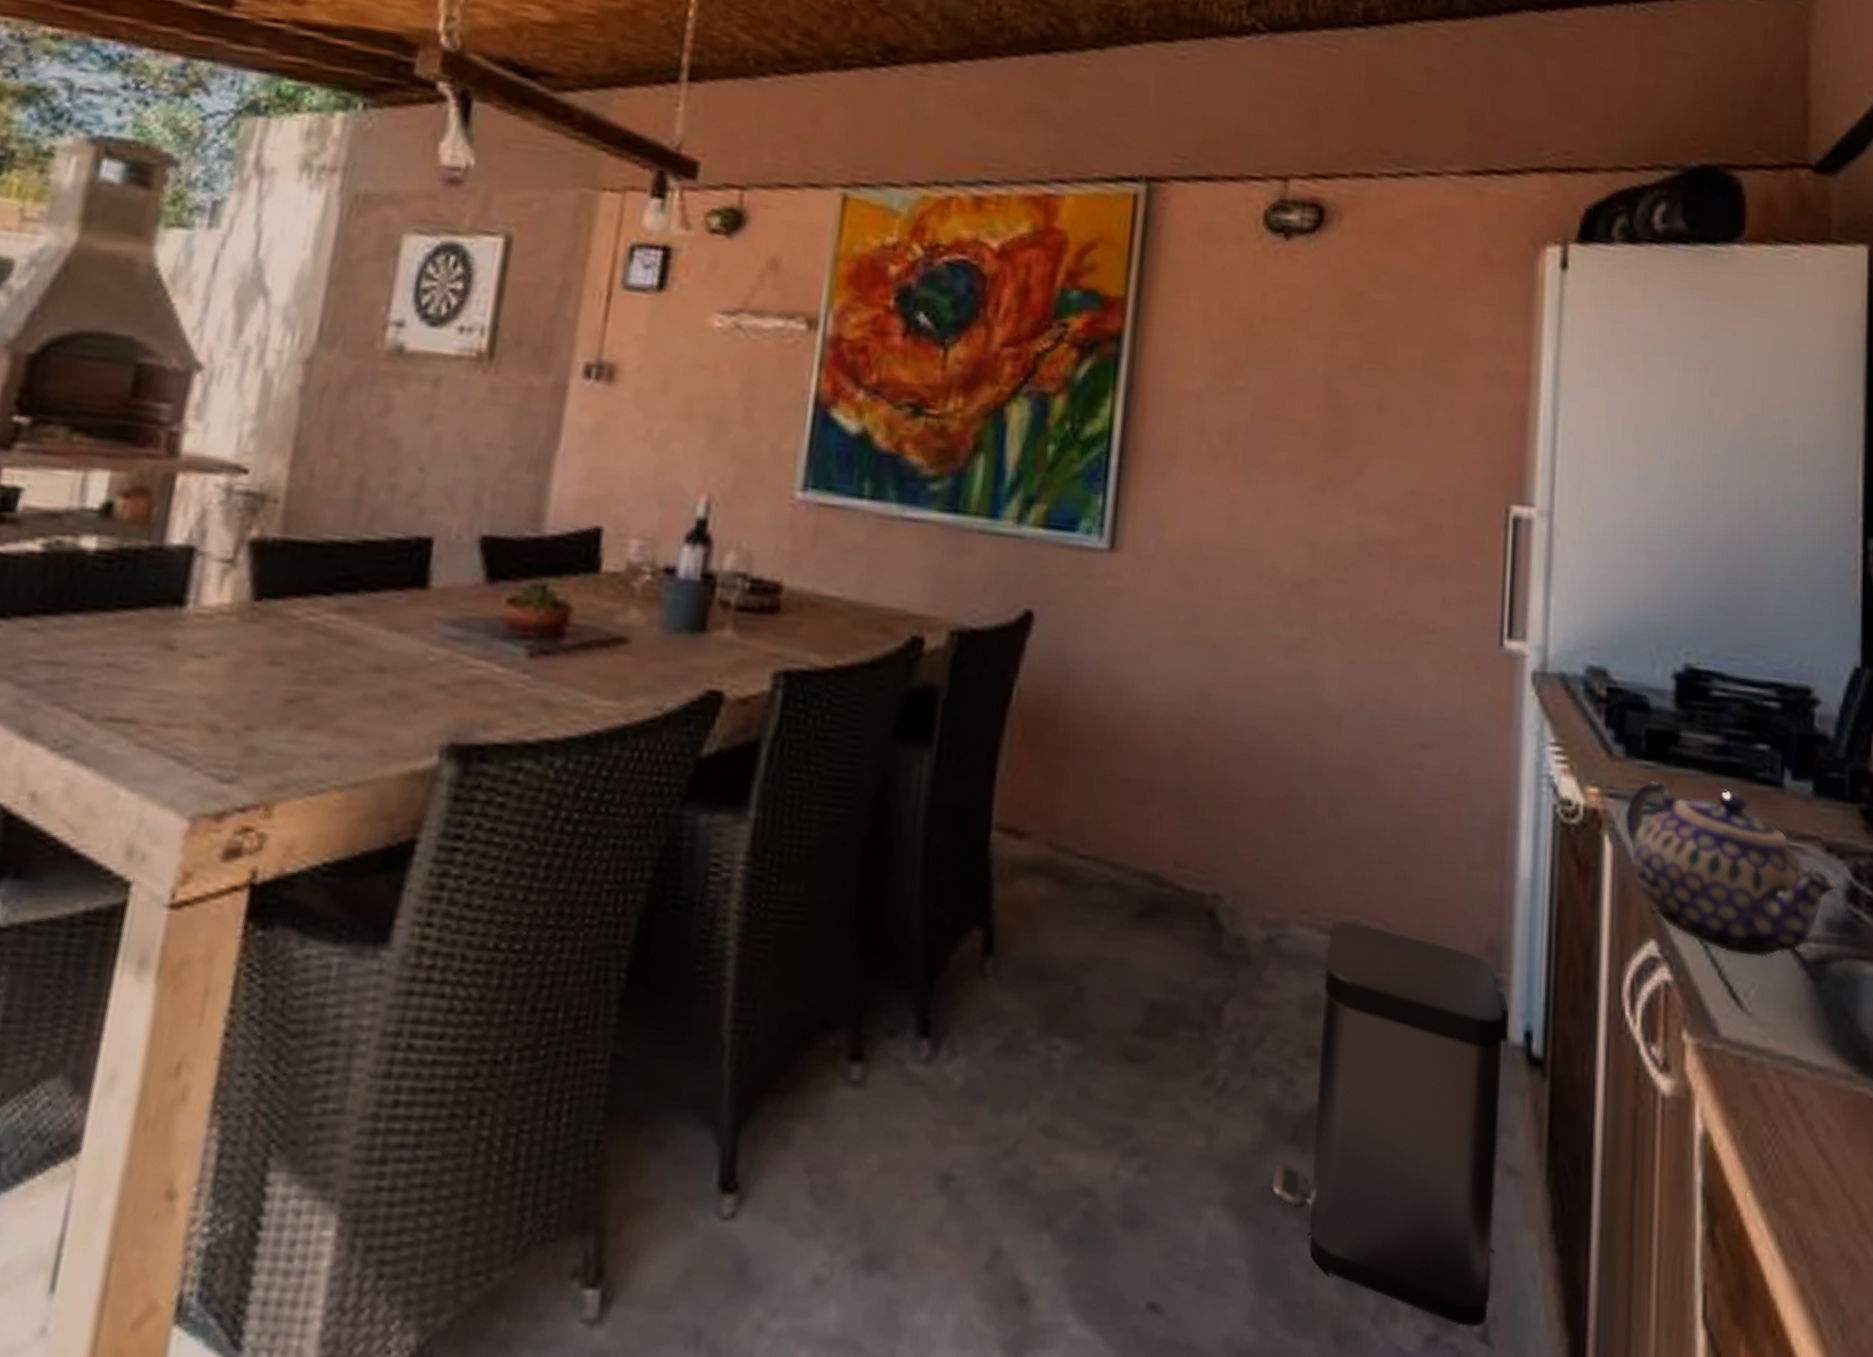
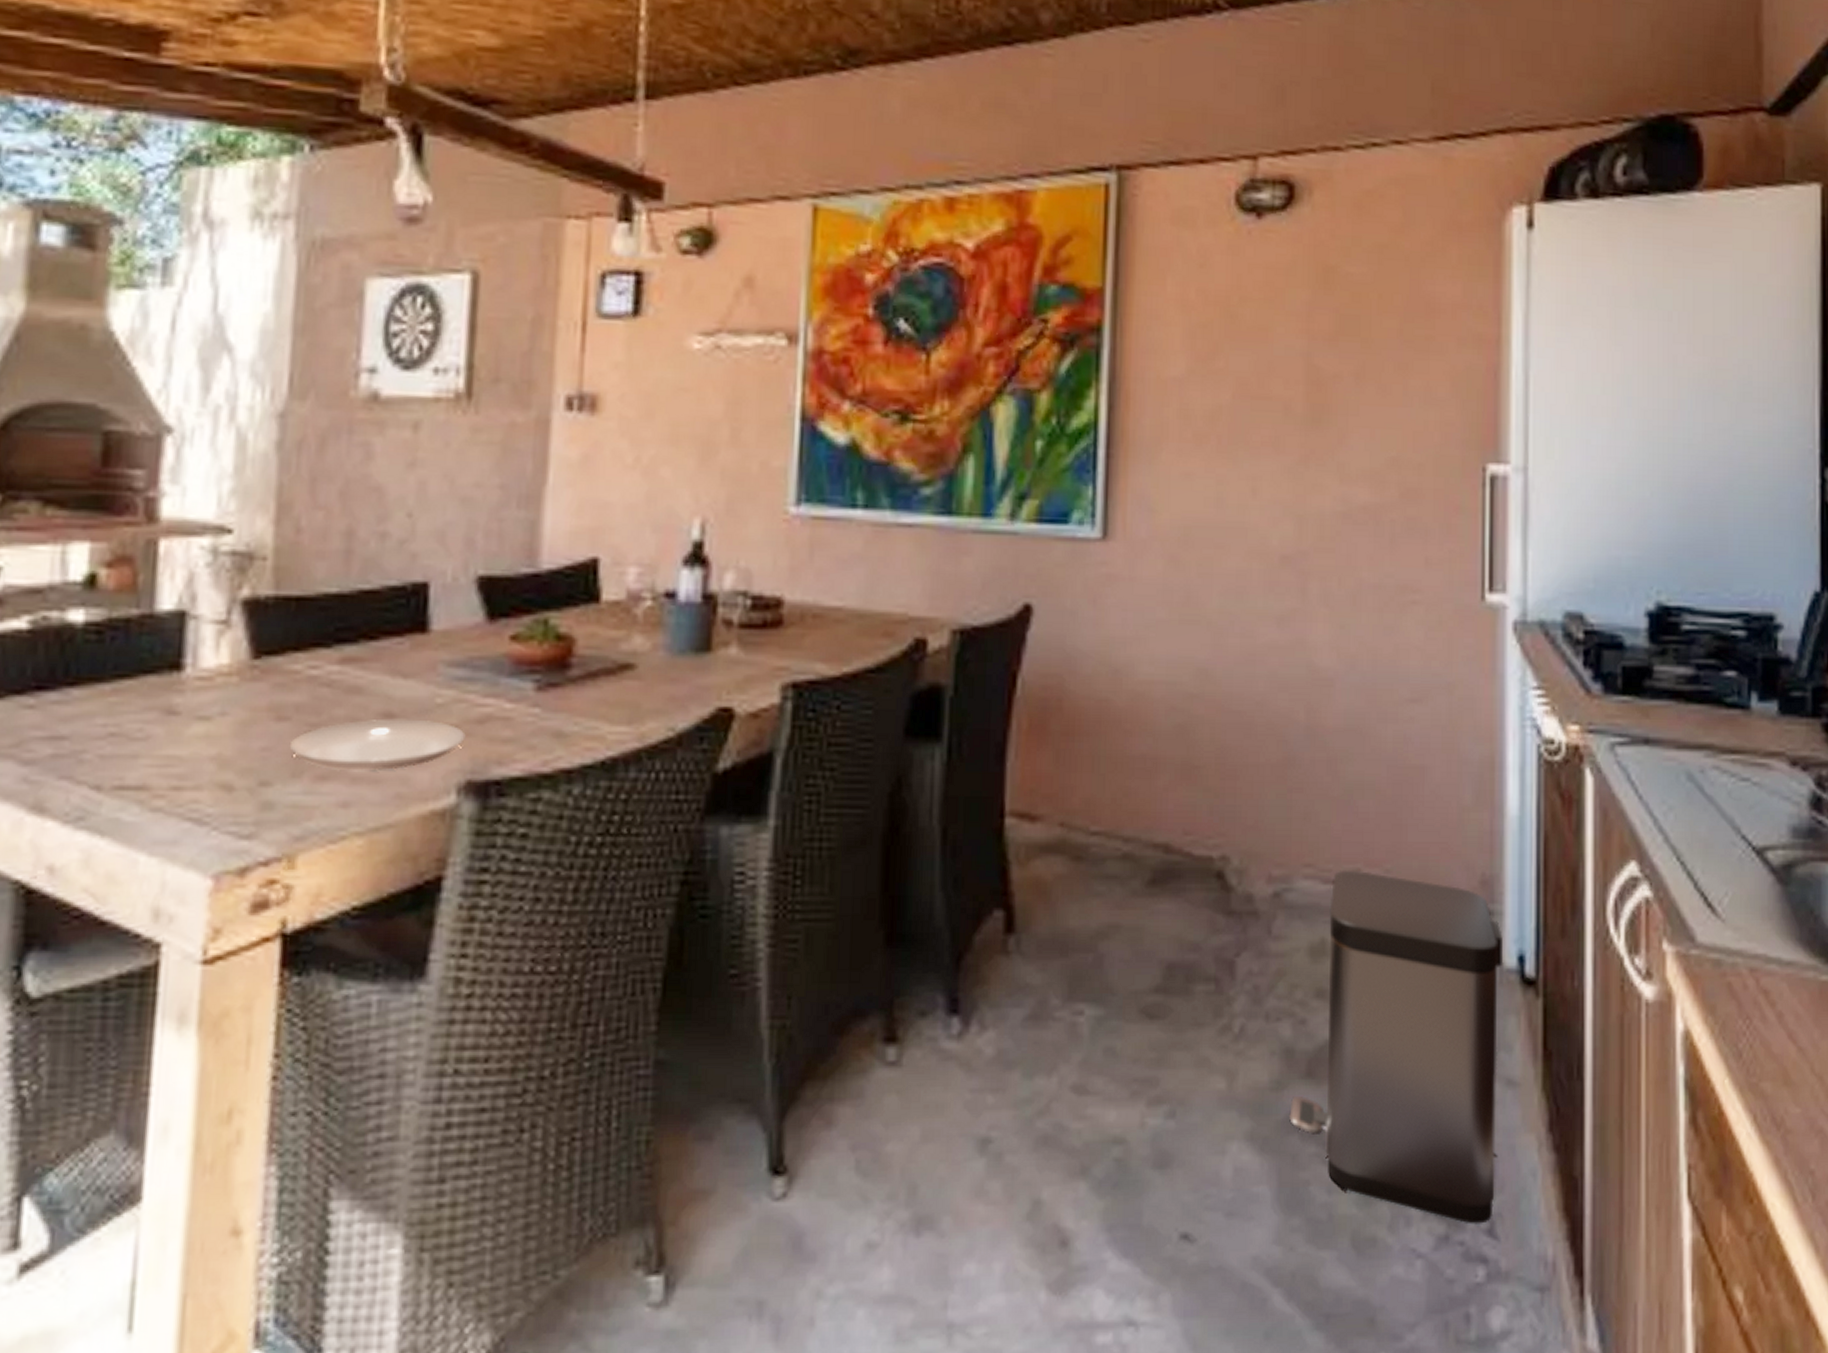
plate: none [279,671,454,726] -> present [289,718,466,772]
teapot: present [1624,780,1839,957] -> none [1604,713,1804,867]

